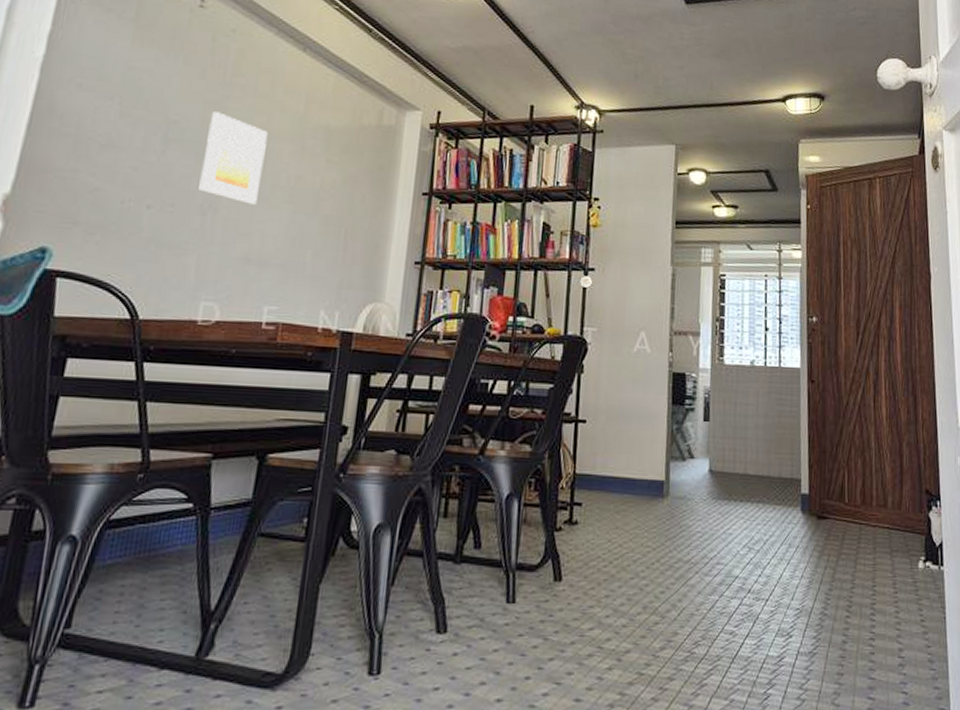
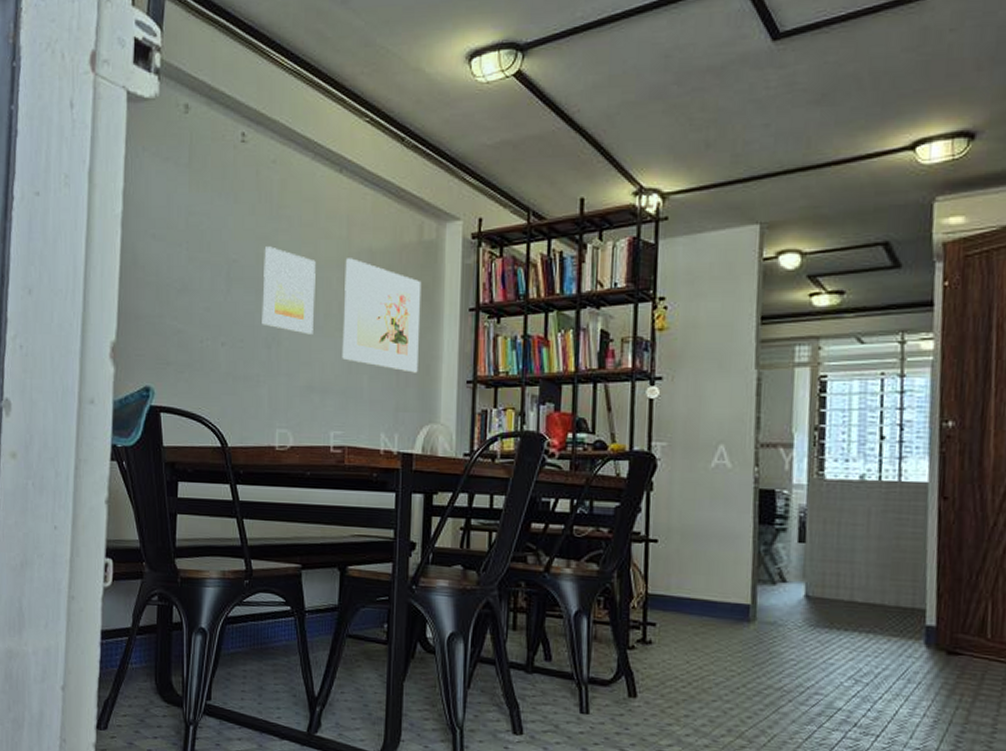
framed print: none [286,133,377,251] -> present [342,258,422,373]

